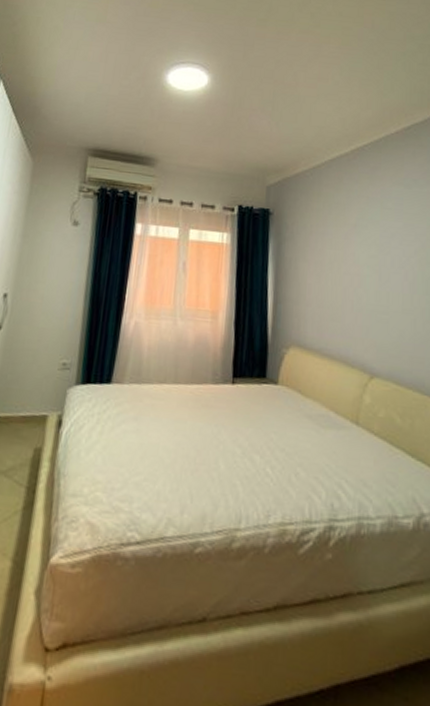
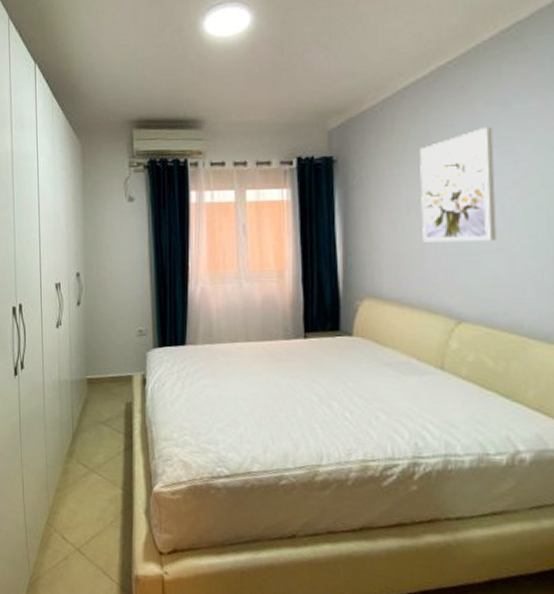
wall art: none [341,202,402,302] -> present [420,126,497,242]

